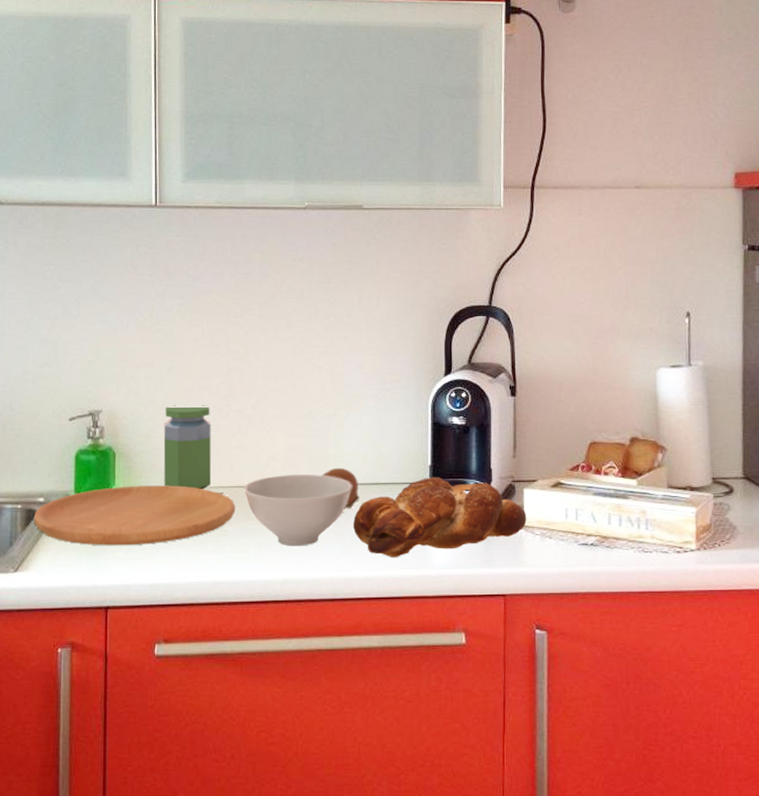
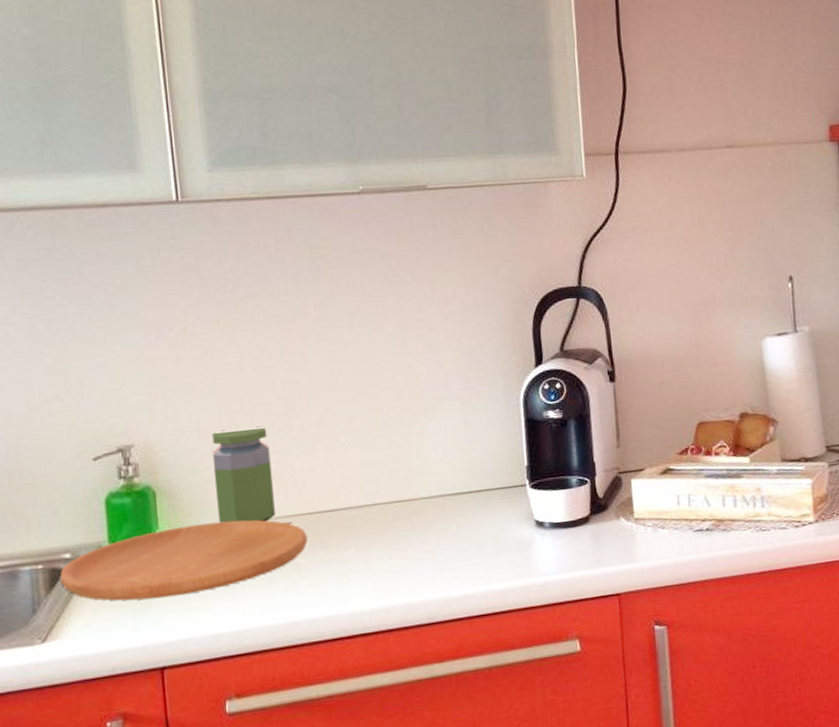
bowl: present [244,475,352,546] -> none [315,489,441,572]
onion: present [322,467,359,510] -> none [405,479,451,525]
bread loaf: present [353,476,527,557] -> none [445,477,637,570]

